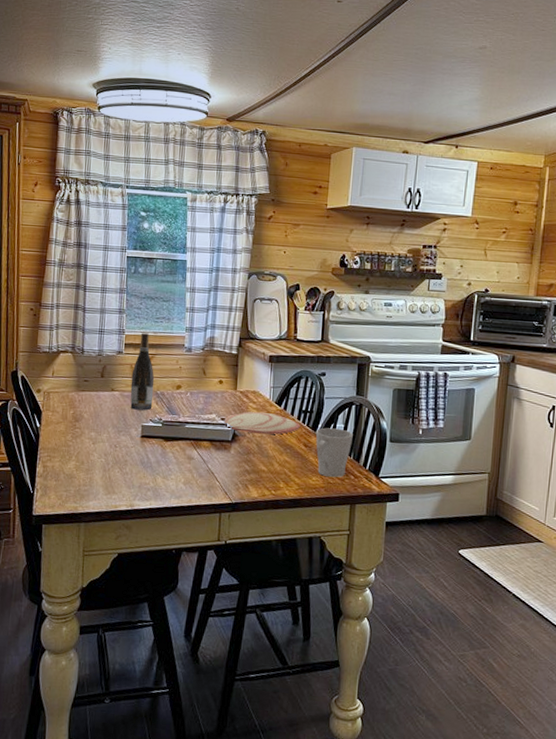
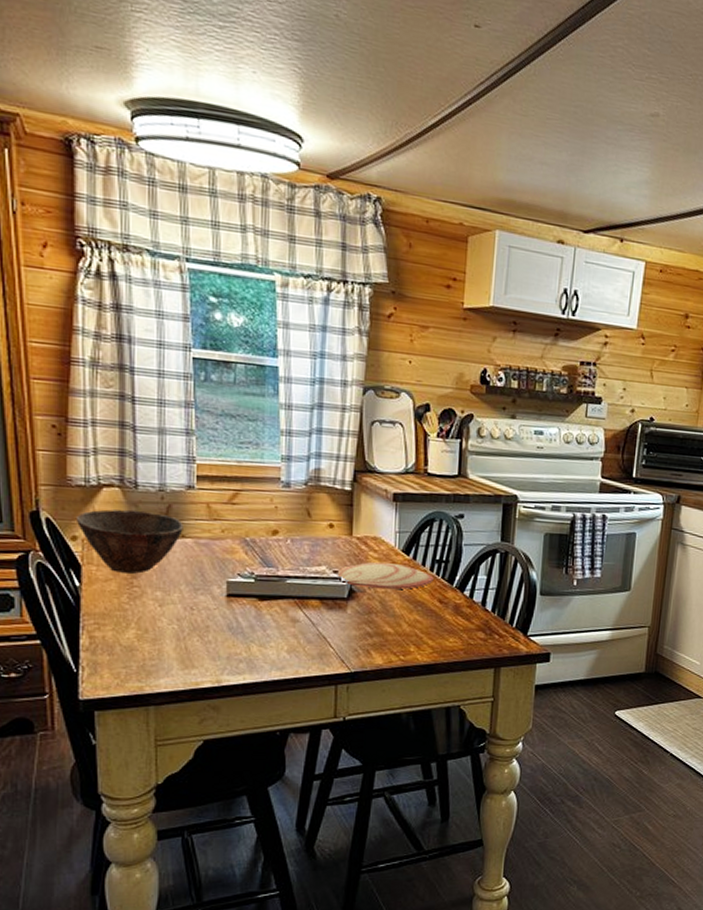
bowl: none [40,369,113,418] -> present [75,509,184,574]
wine bottle: present [130,333,155,411] -> none [208,462,242,563]
mug: present [315,427,353,478] -> none [452,580,497,638]

